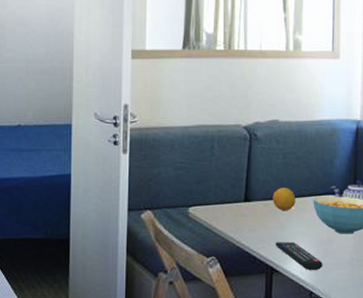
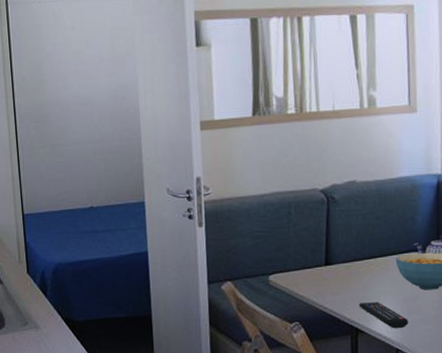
fruit: present [272,188,296,211] -> none [354,248,378,272]

